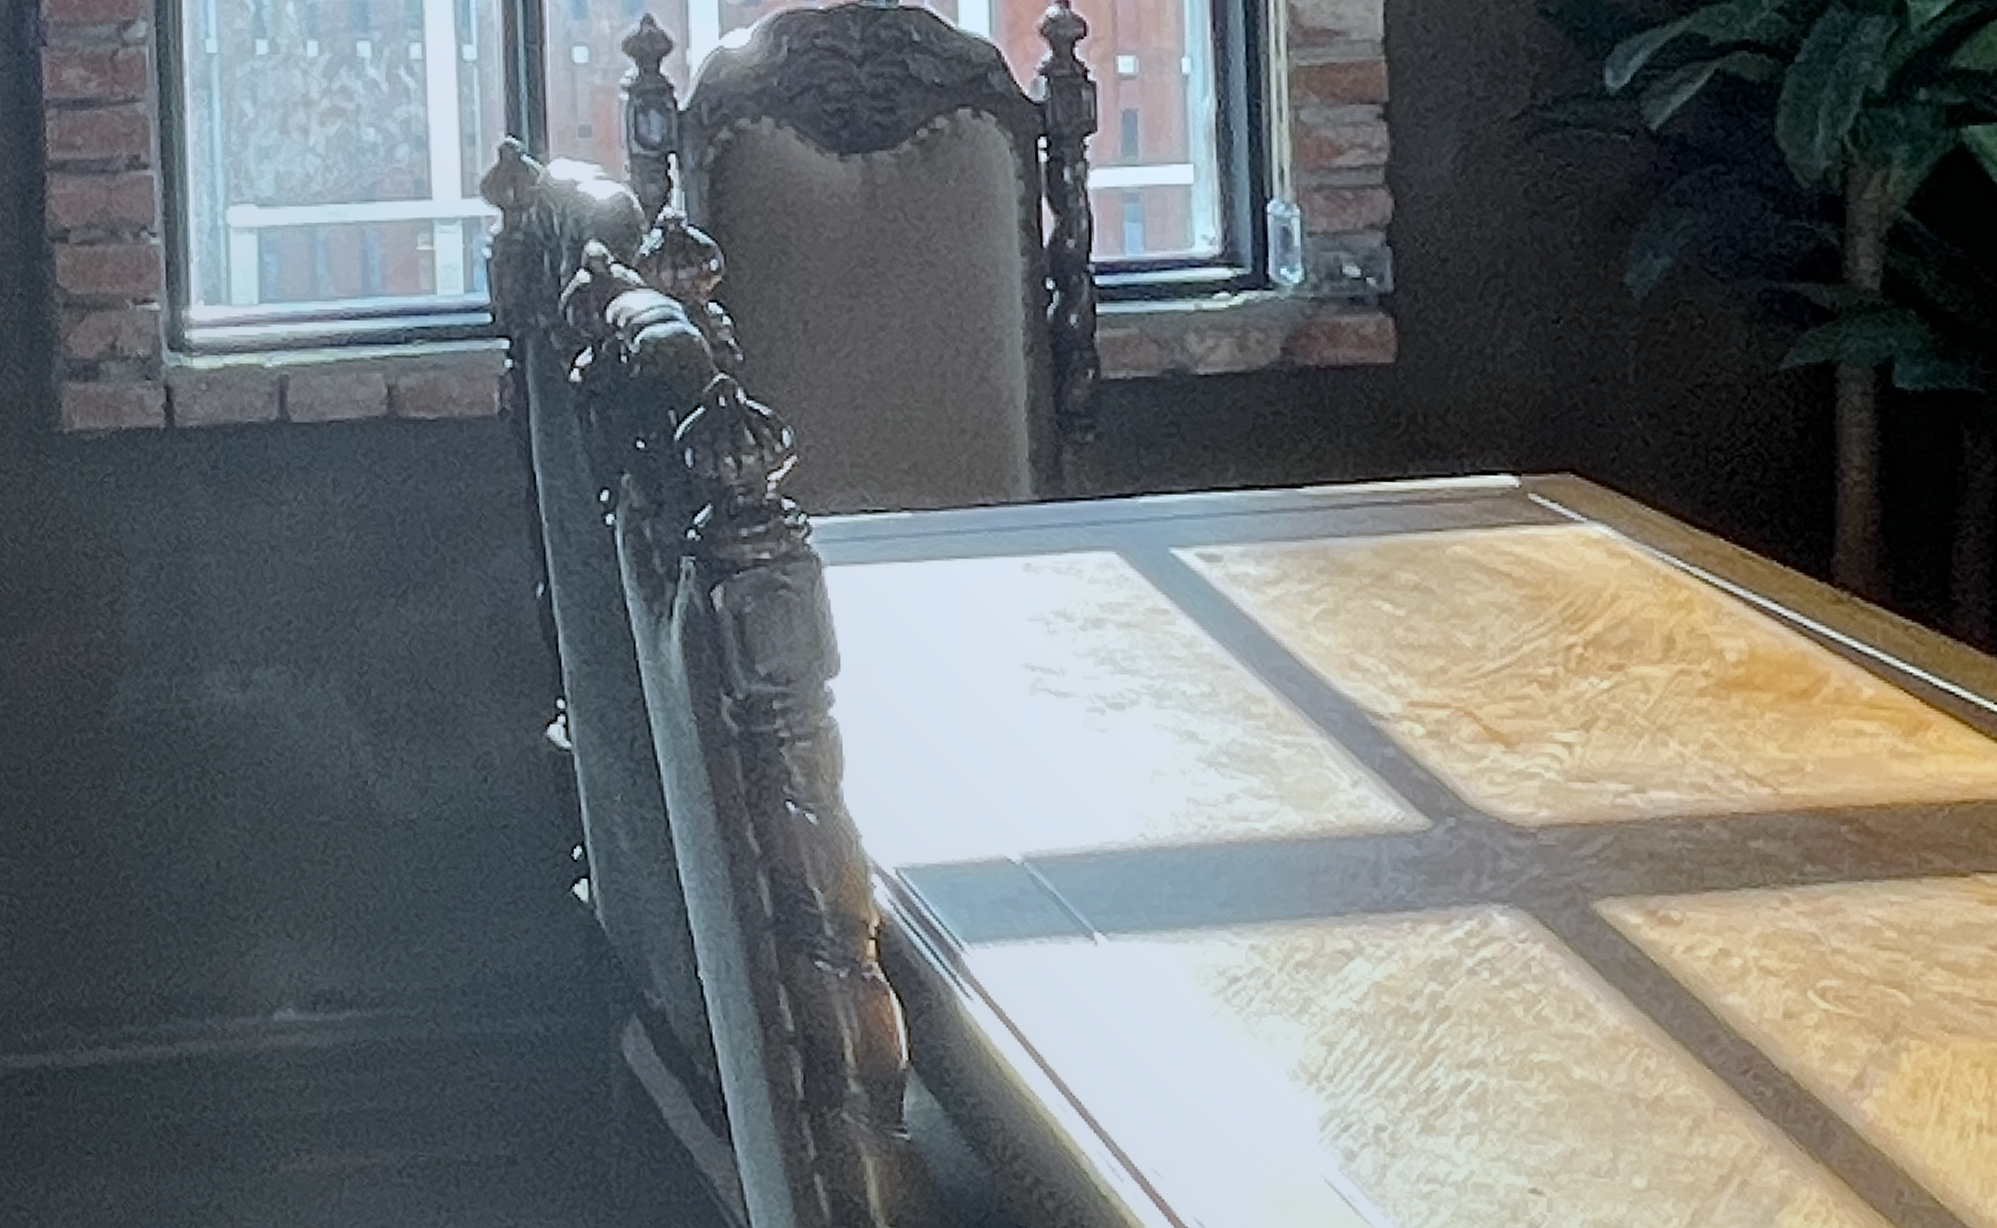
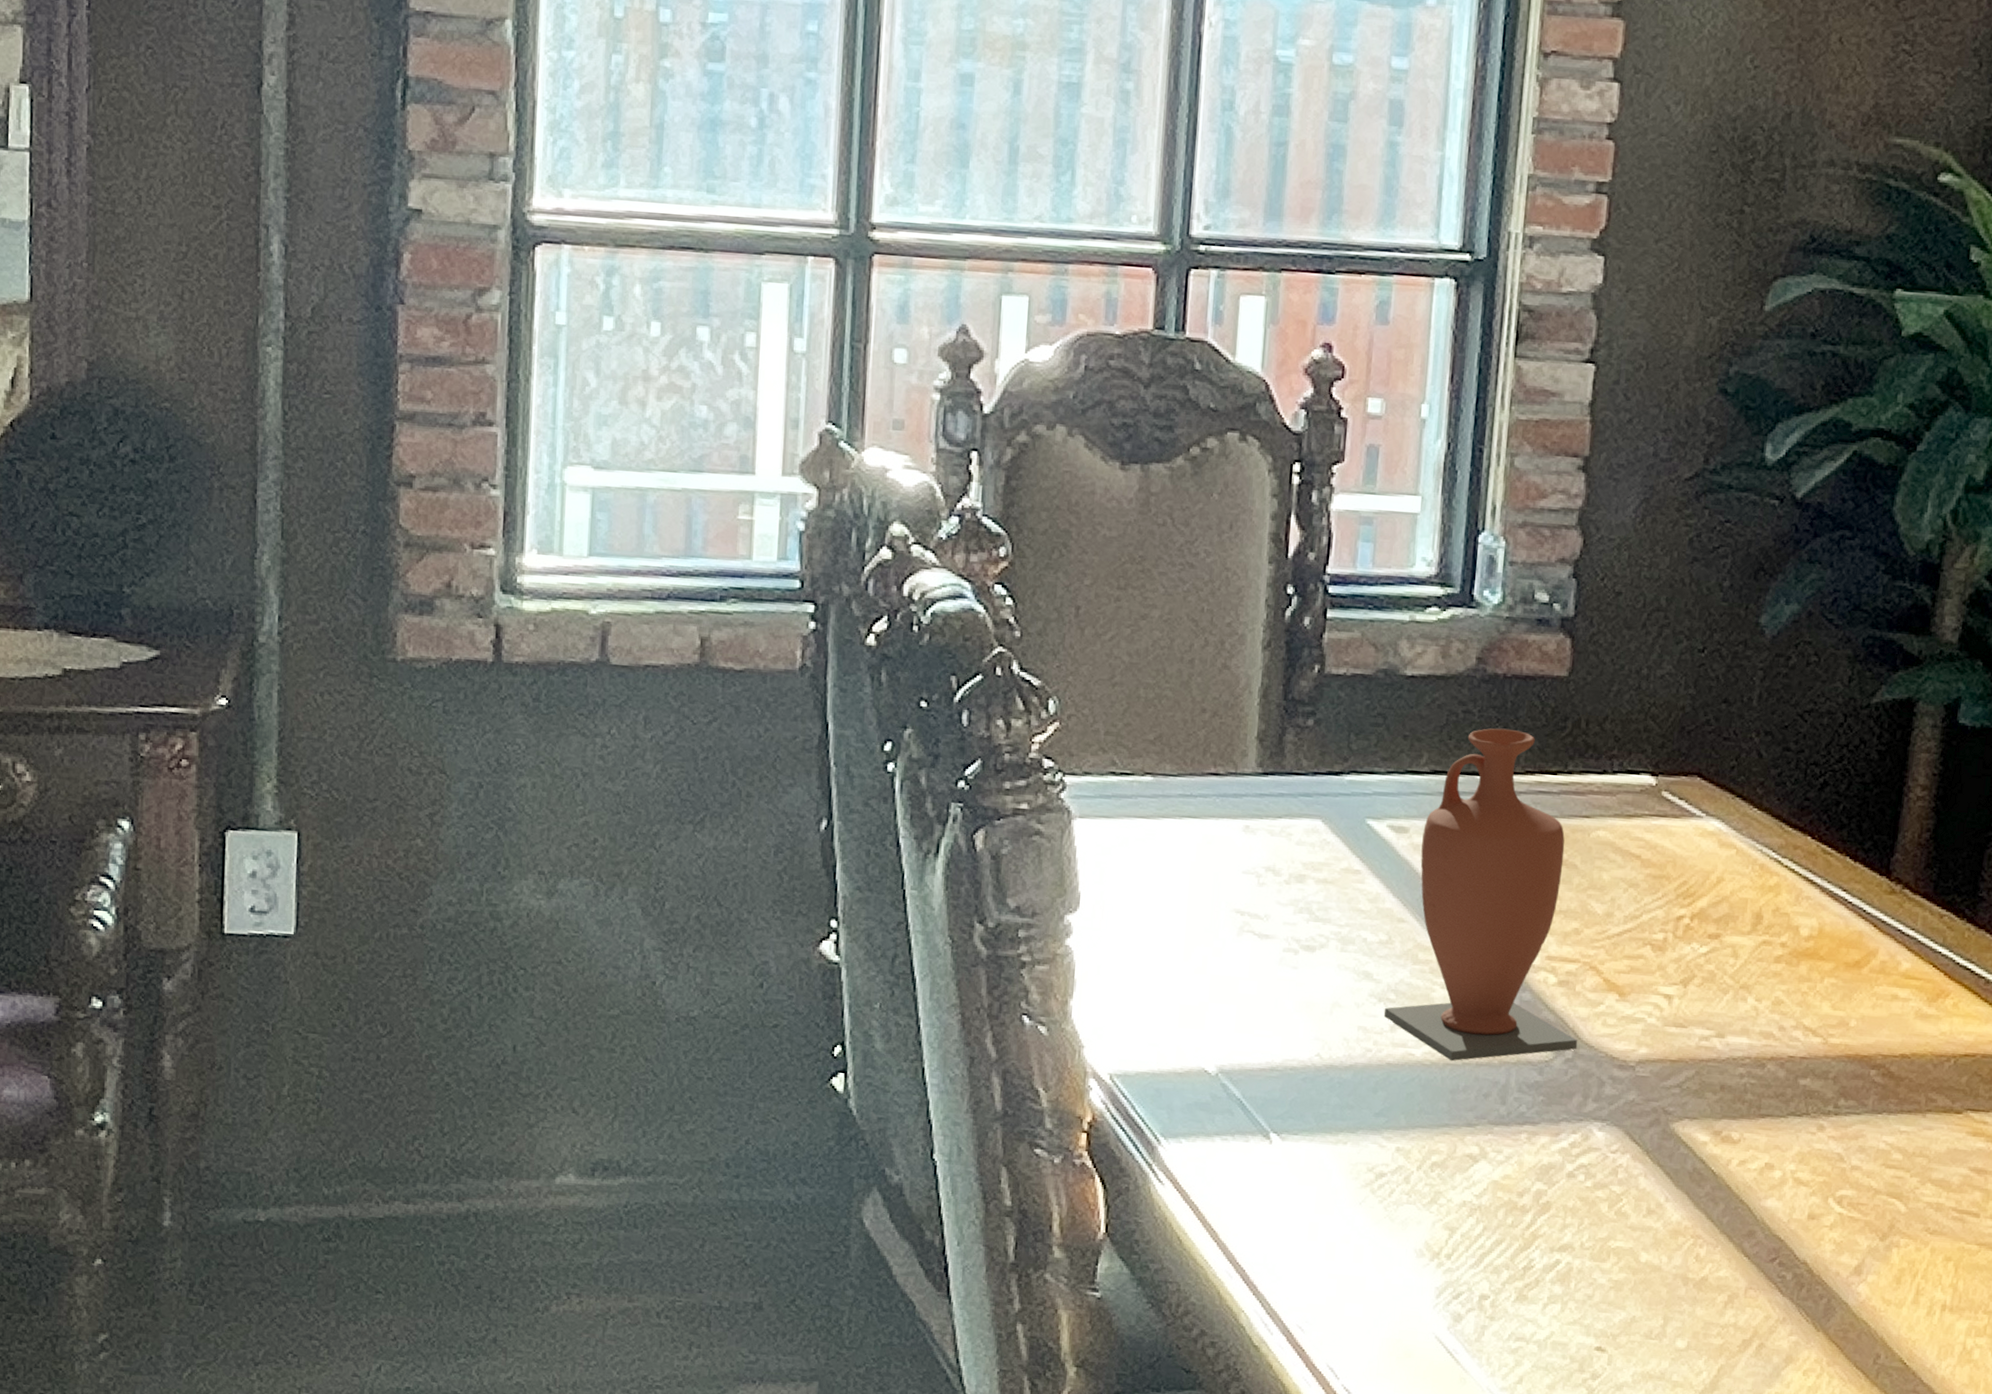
vase: none [1216,430,1461,836] -> present [1383,728,1578,1061]

